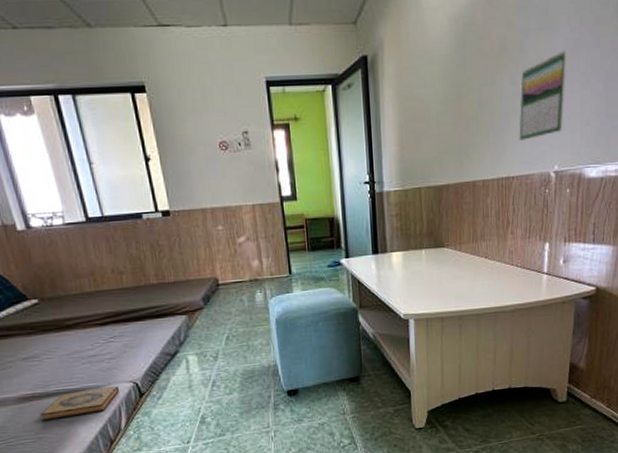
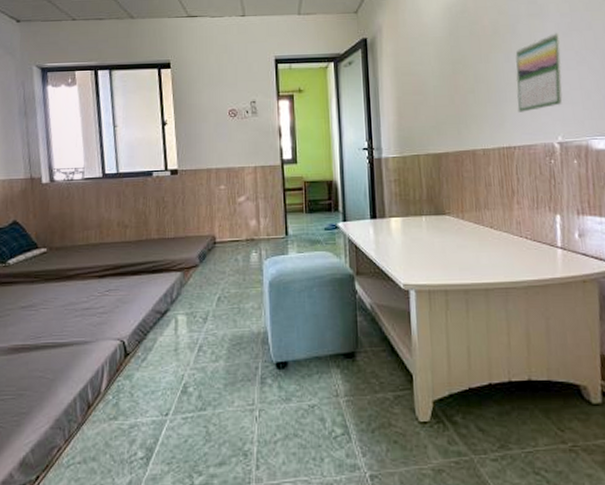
hardback book: present [40,385,119,422] -> none [25,342,105,376]

